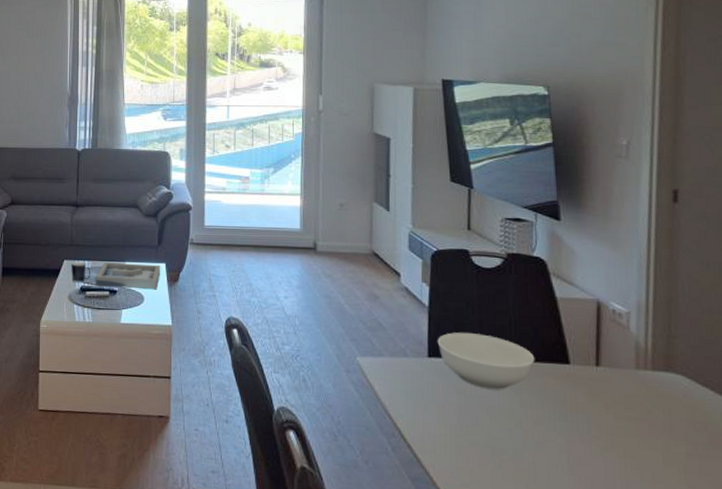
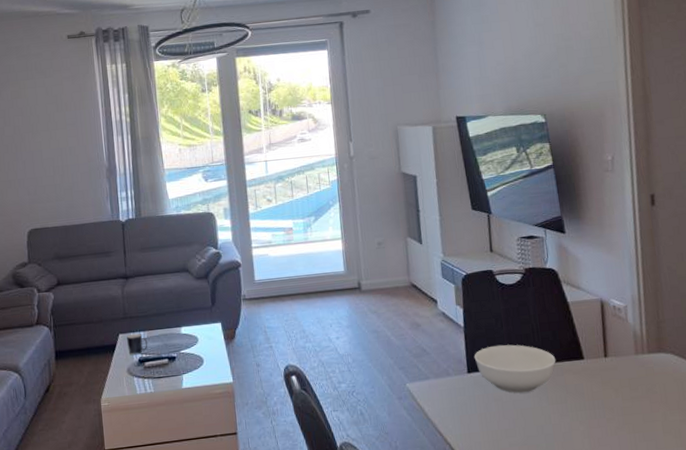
decorative tray: present [95,262,161,290] -> none [153,325,218,355]

